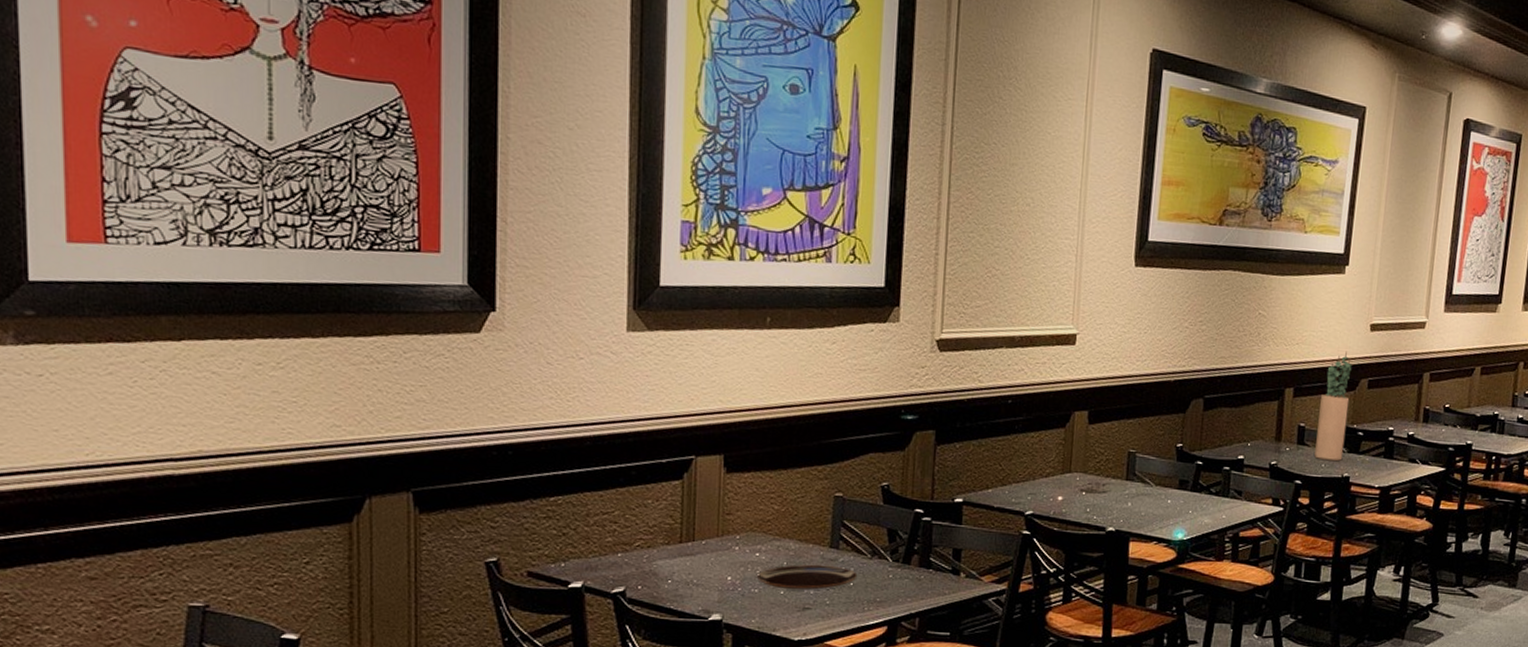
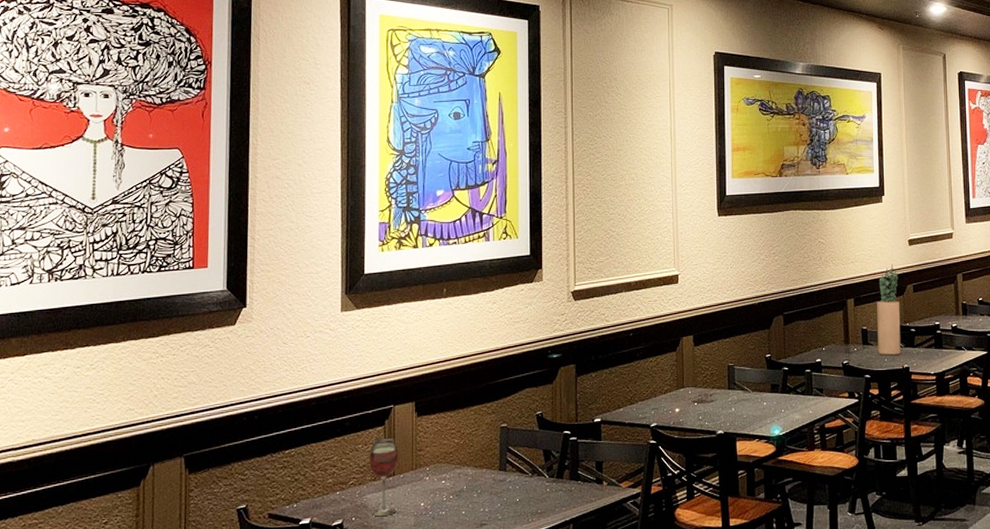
wineglass: none [661,494,700,588] -> present [369,437,399,517]
plate: present [757,564,858,591] -> none [444,485,522,510]

